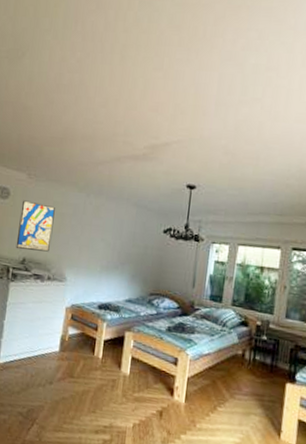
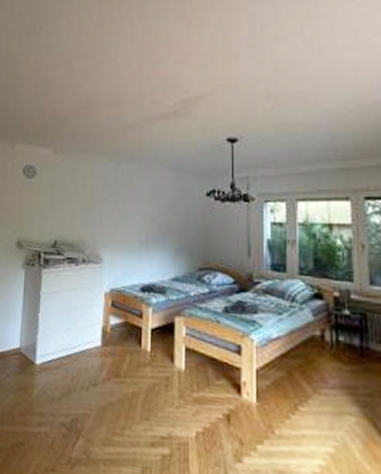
wall art: present [16,200,55,252] -> none [46,177,84,232]

